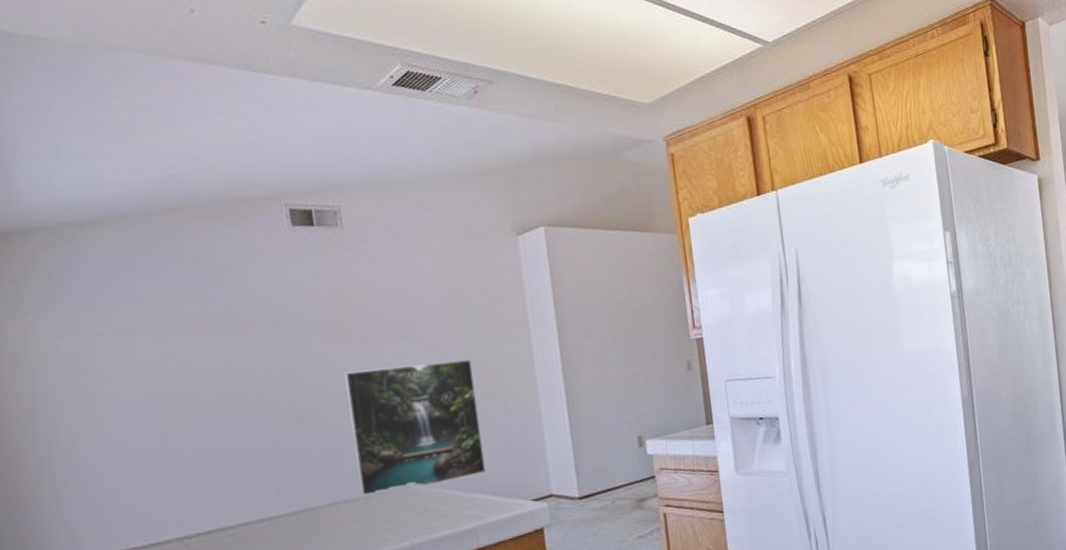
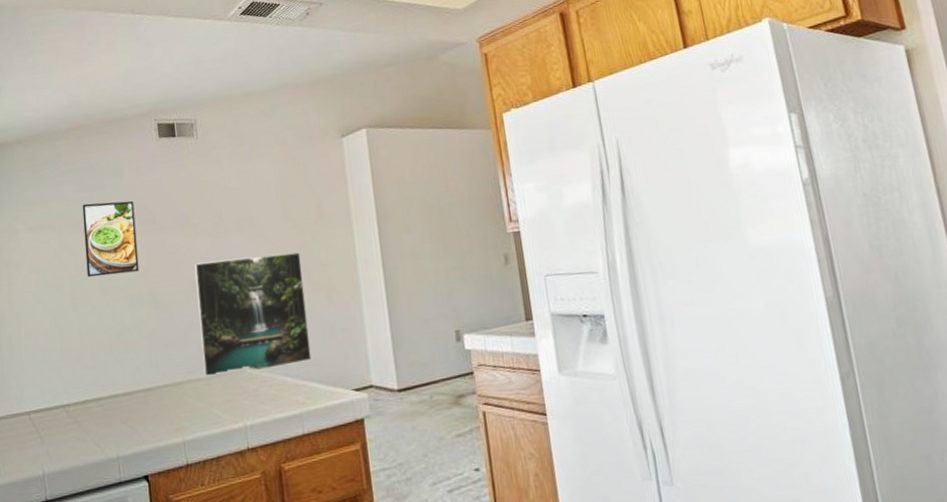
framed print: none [191,300,274,390] -> present [82,200,139,278]

